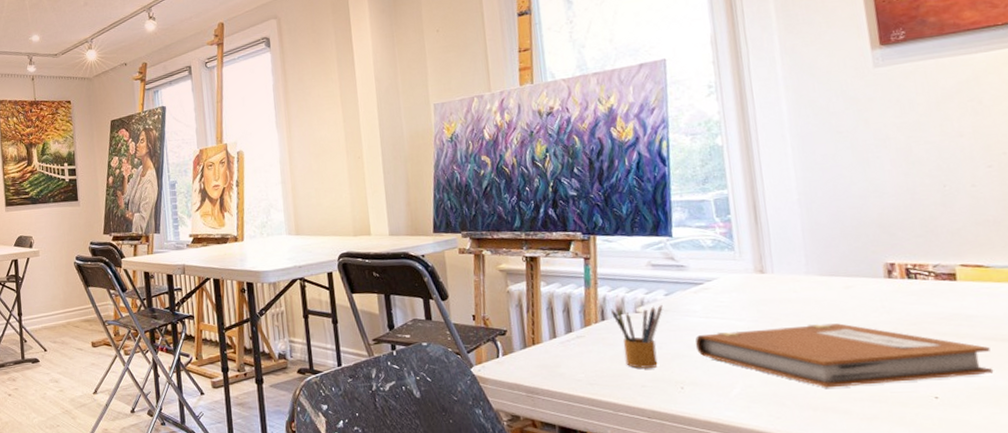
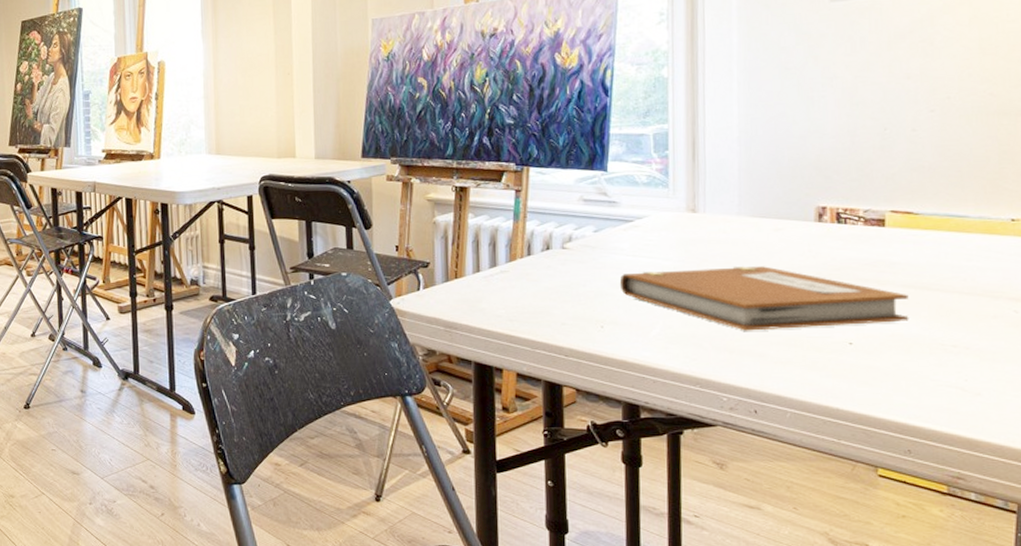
pencil box: present [610,304,663,368] -> none [537,241,591,306]

